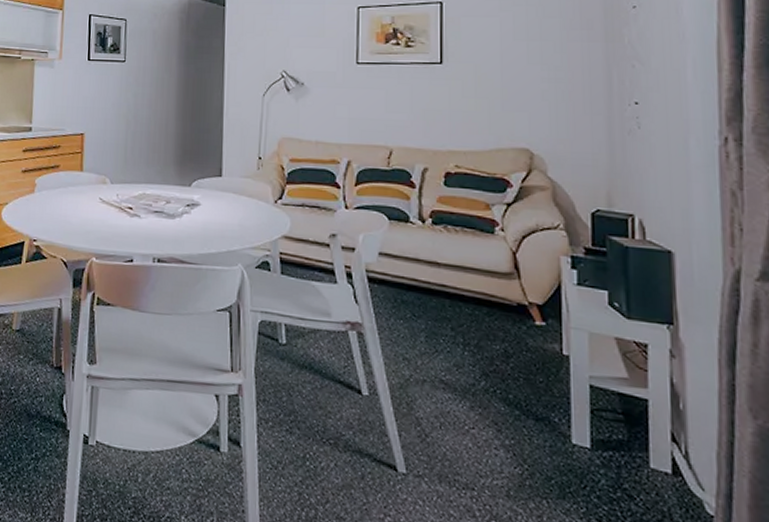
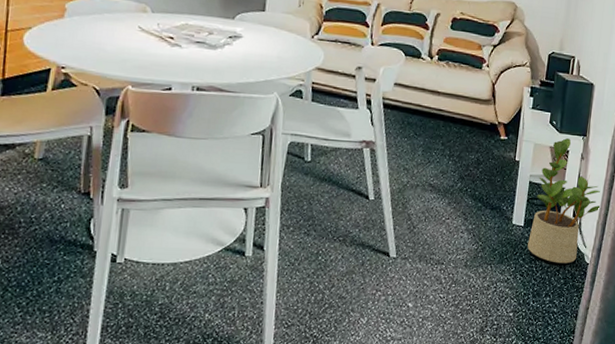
potted plant: none [601,327,721,512] -> present [527,138,601,264]

